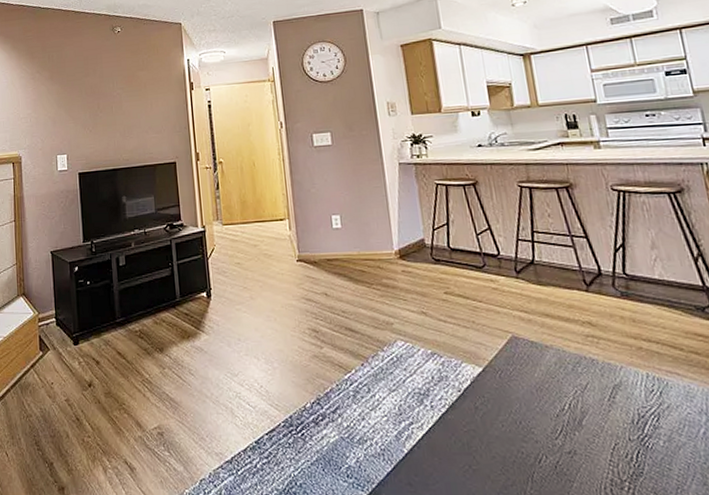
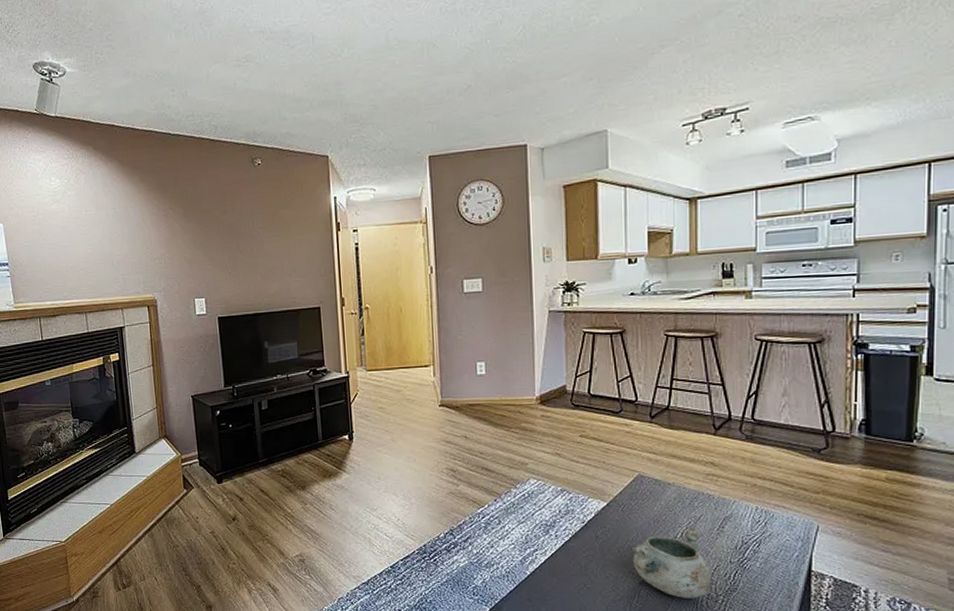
decorative bowl: none [515,397,614,484] -> present [631,527,712,598]

